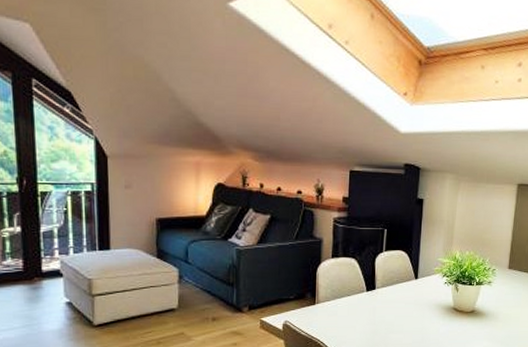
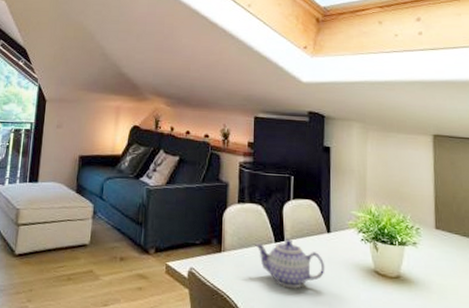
teapot: none [348,287,411,330] -> present [255,239,325,289]

